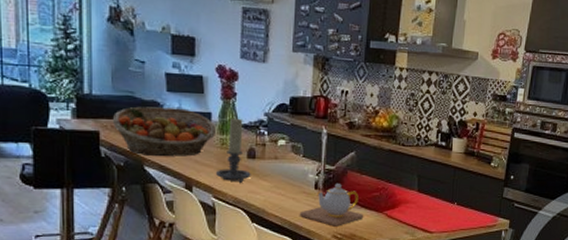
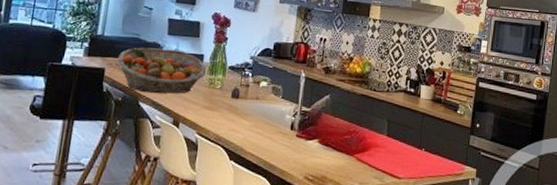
candle holder: present [215,118,251,183] -> none [201,60,234,121]
teapot: present [299,184,364,227] -> none [274,125,336,168]

